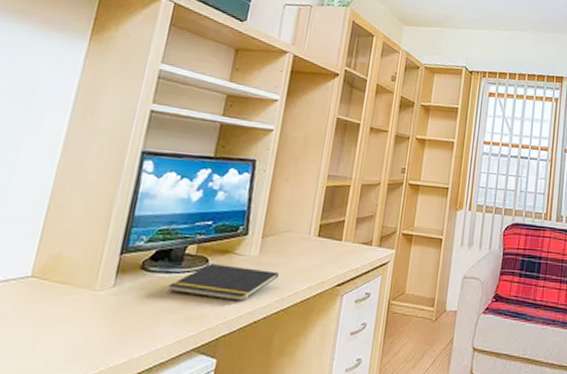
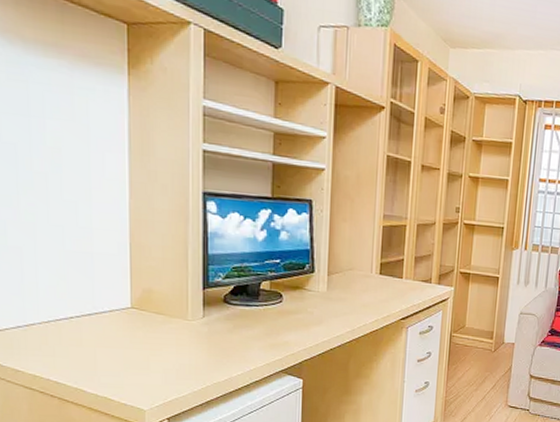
notepad: present [167,264,279,301] -> none [250,298,347,332]

